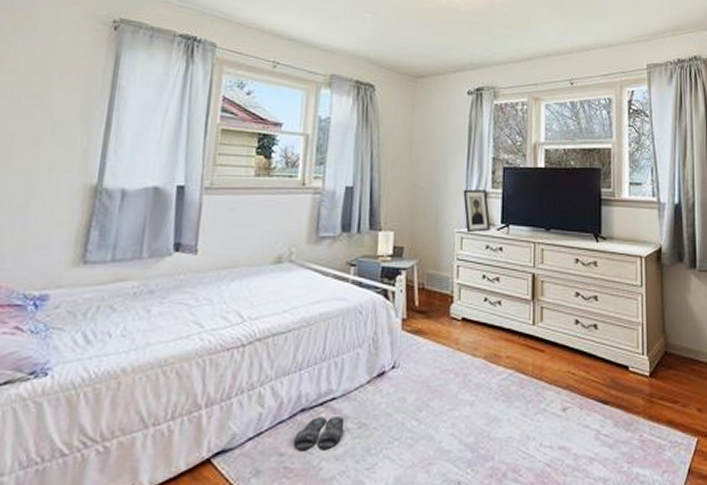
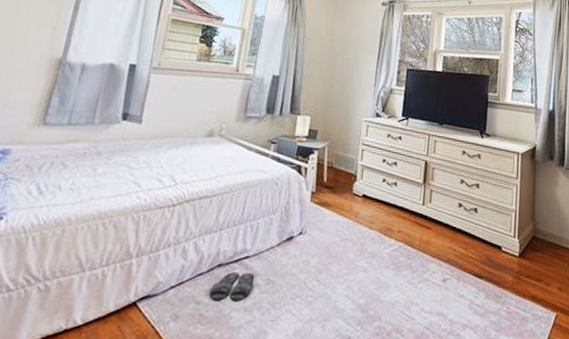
picture frame: present [463,189,490,233] -> none [371,85,393,123]

